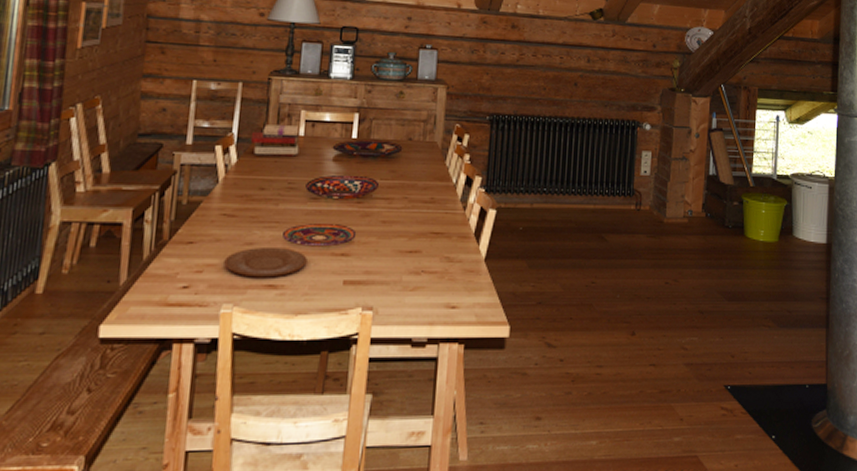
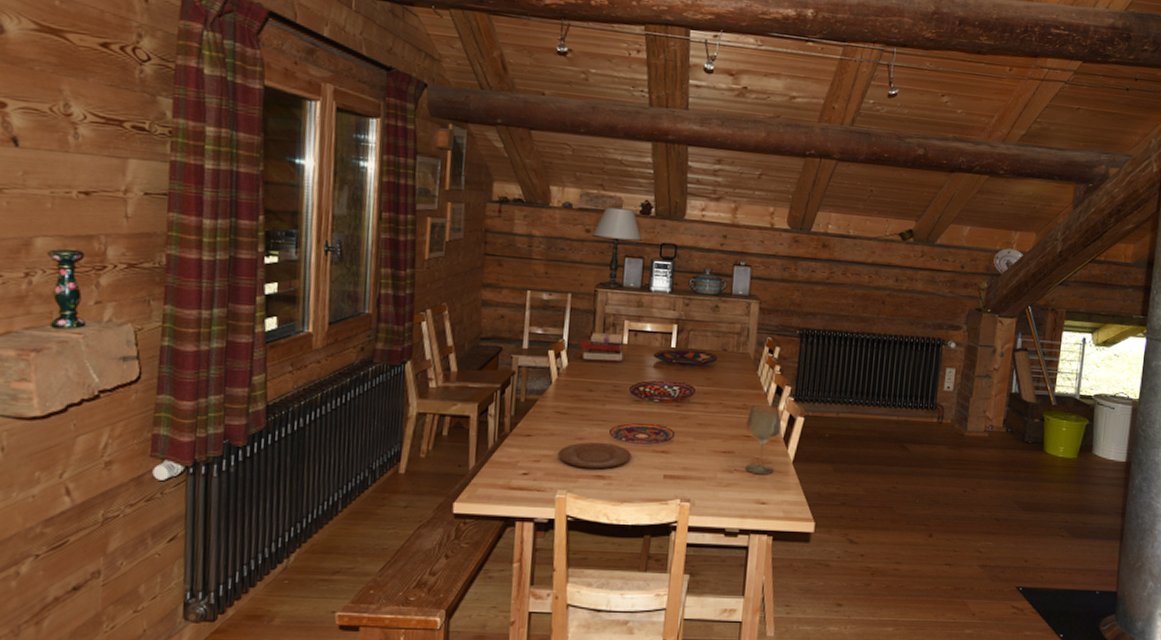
wine glass: none [433,197,472,275] -> present [745,404,782,475]

